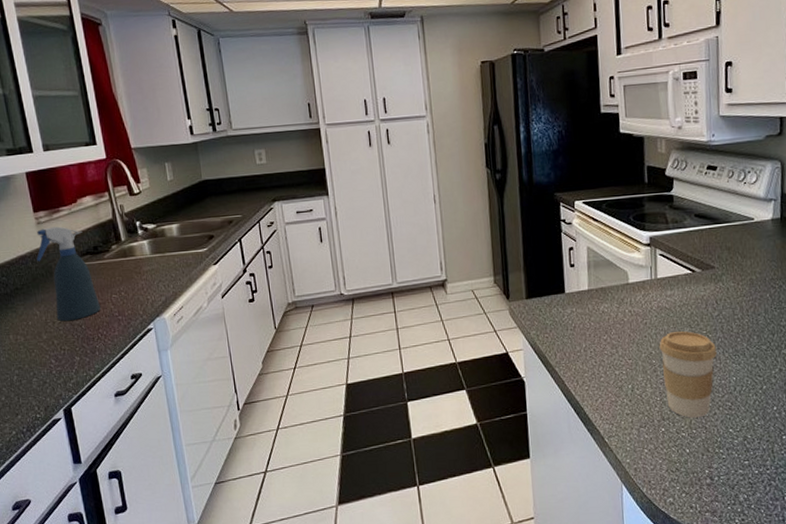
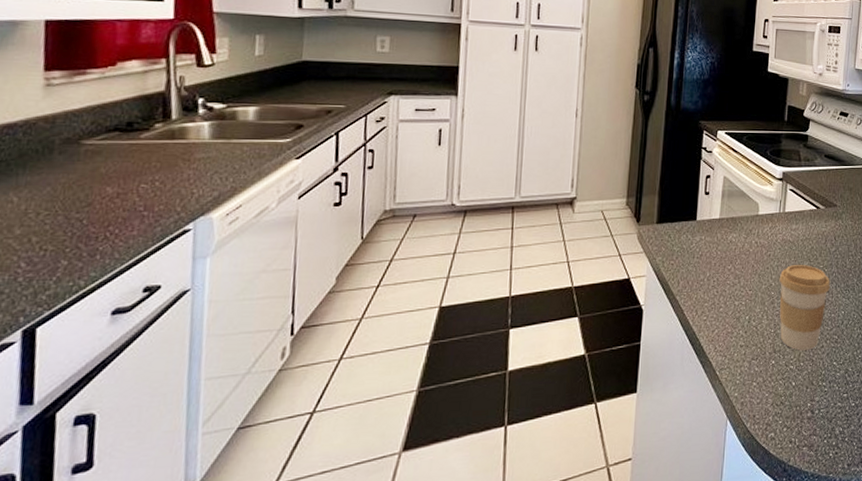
spray bottle: present [36,226,101,322] -> none [32,91,119,214]

